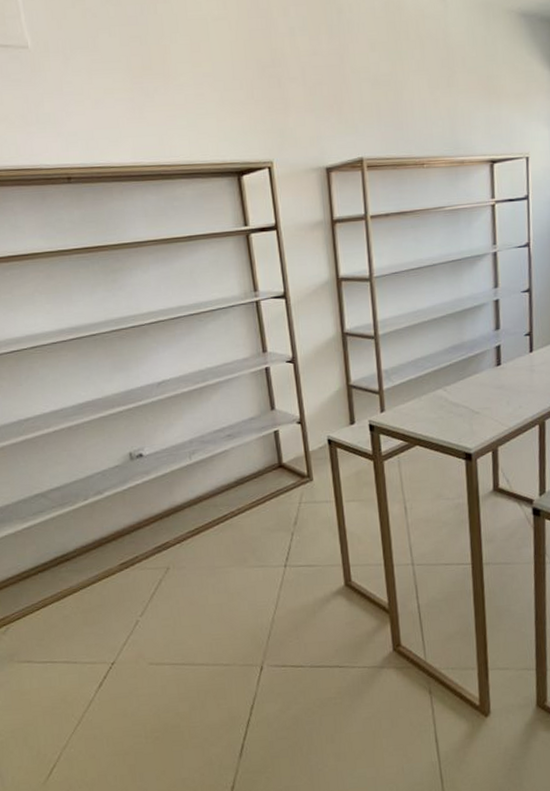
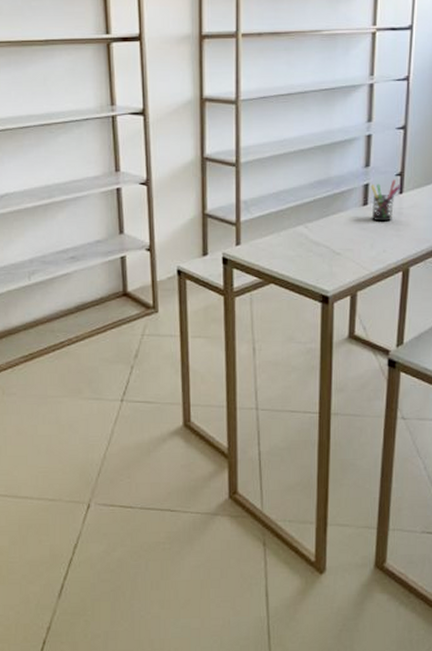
pen holder: none [502,339,530,380] -> present [370,179,400,222]

